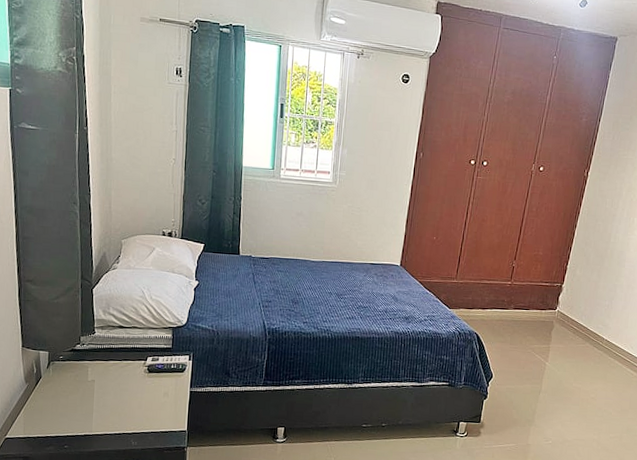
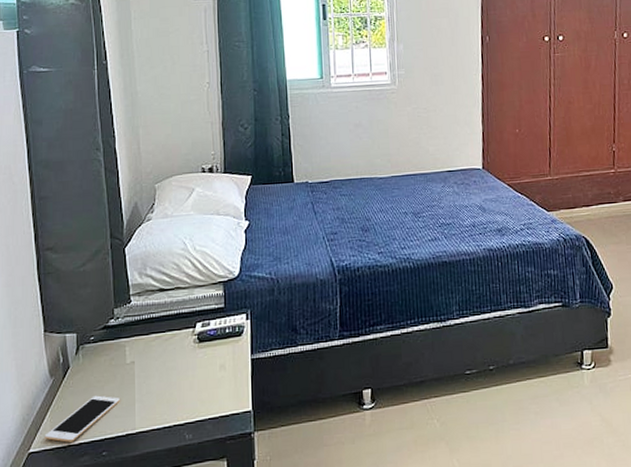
cell phone: none [18,402,81,435] -> present [44,395,120,443]

